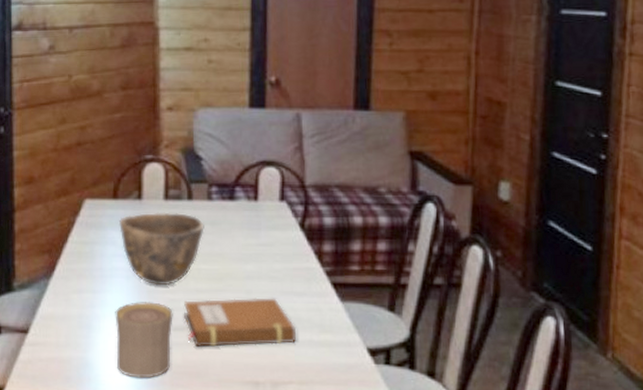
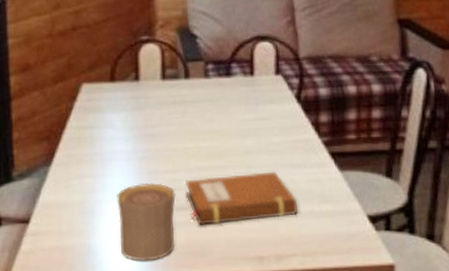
bowl: present [118,212,204,286] -> none [117,92,203,167]

